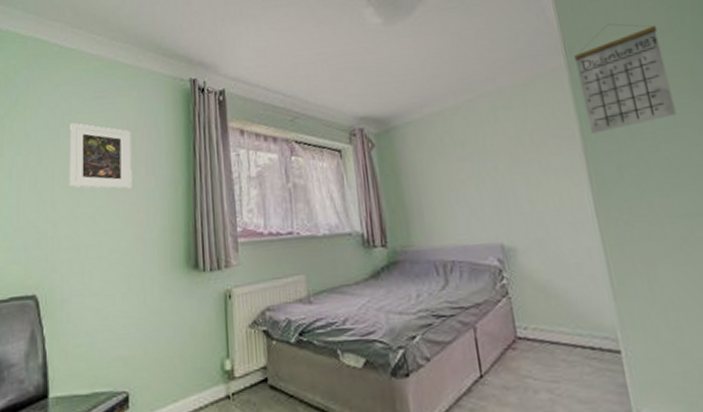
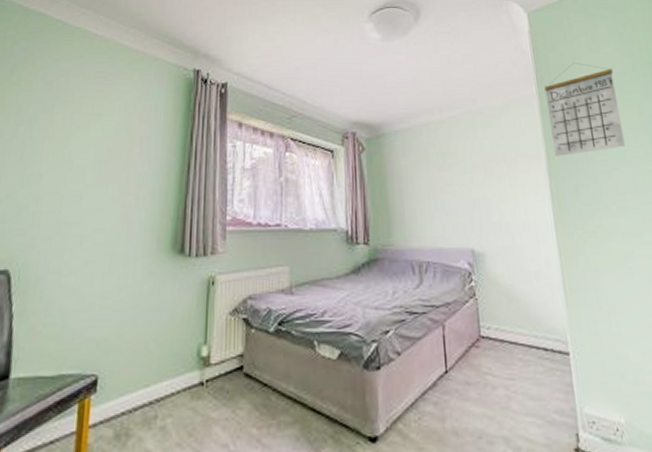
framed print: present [69,123,132,190] -> none [58,100,129,170]

